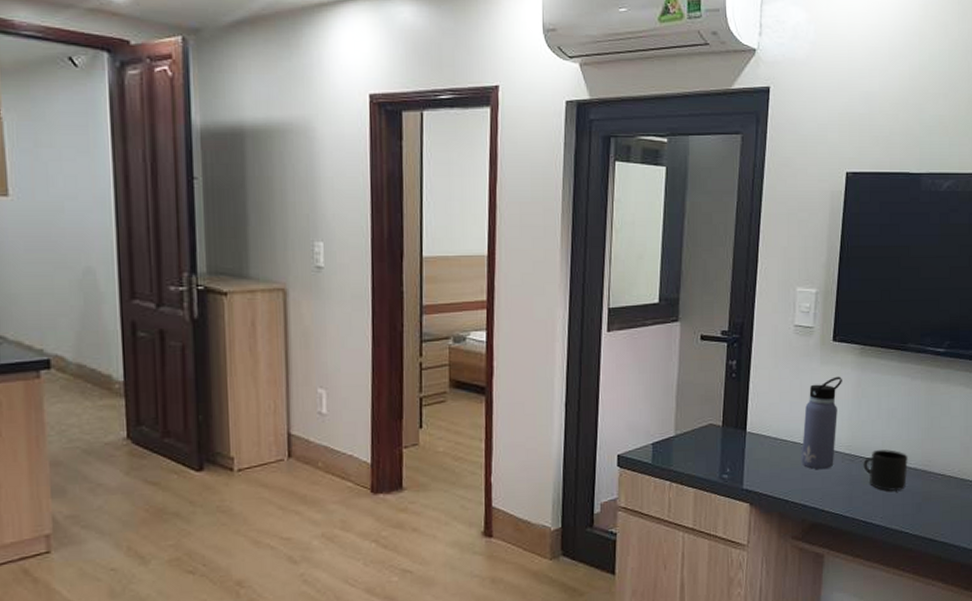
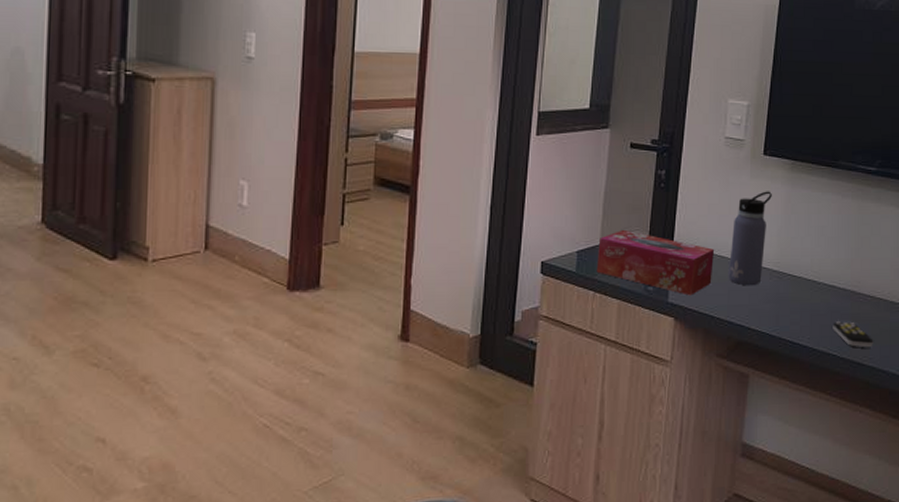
tissue box: none [672,420,788,482] -> present [596,229,715,296]
mug: present [863,450,908,491] -> none [791,268,837,311]
remote control: none [904,500,945,525] -> present [833,321,874,348]

